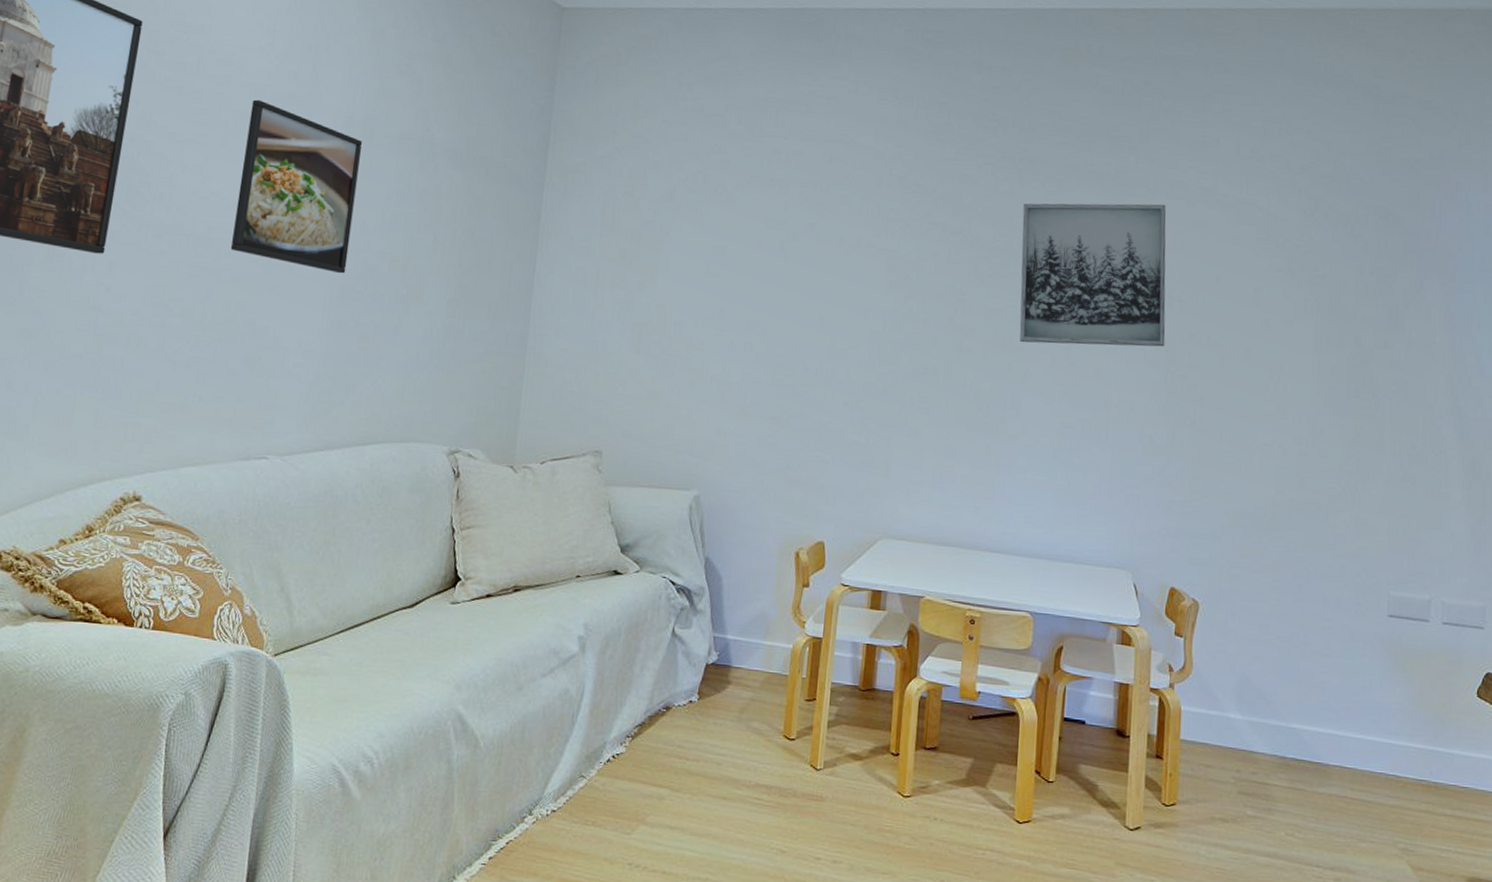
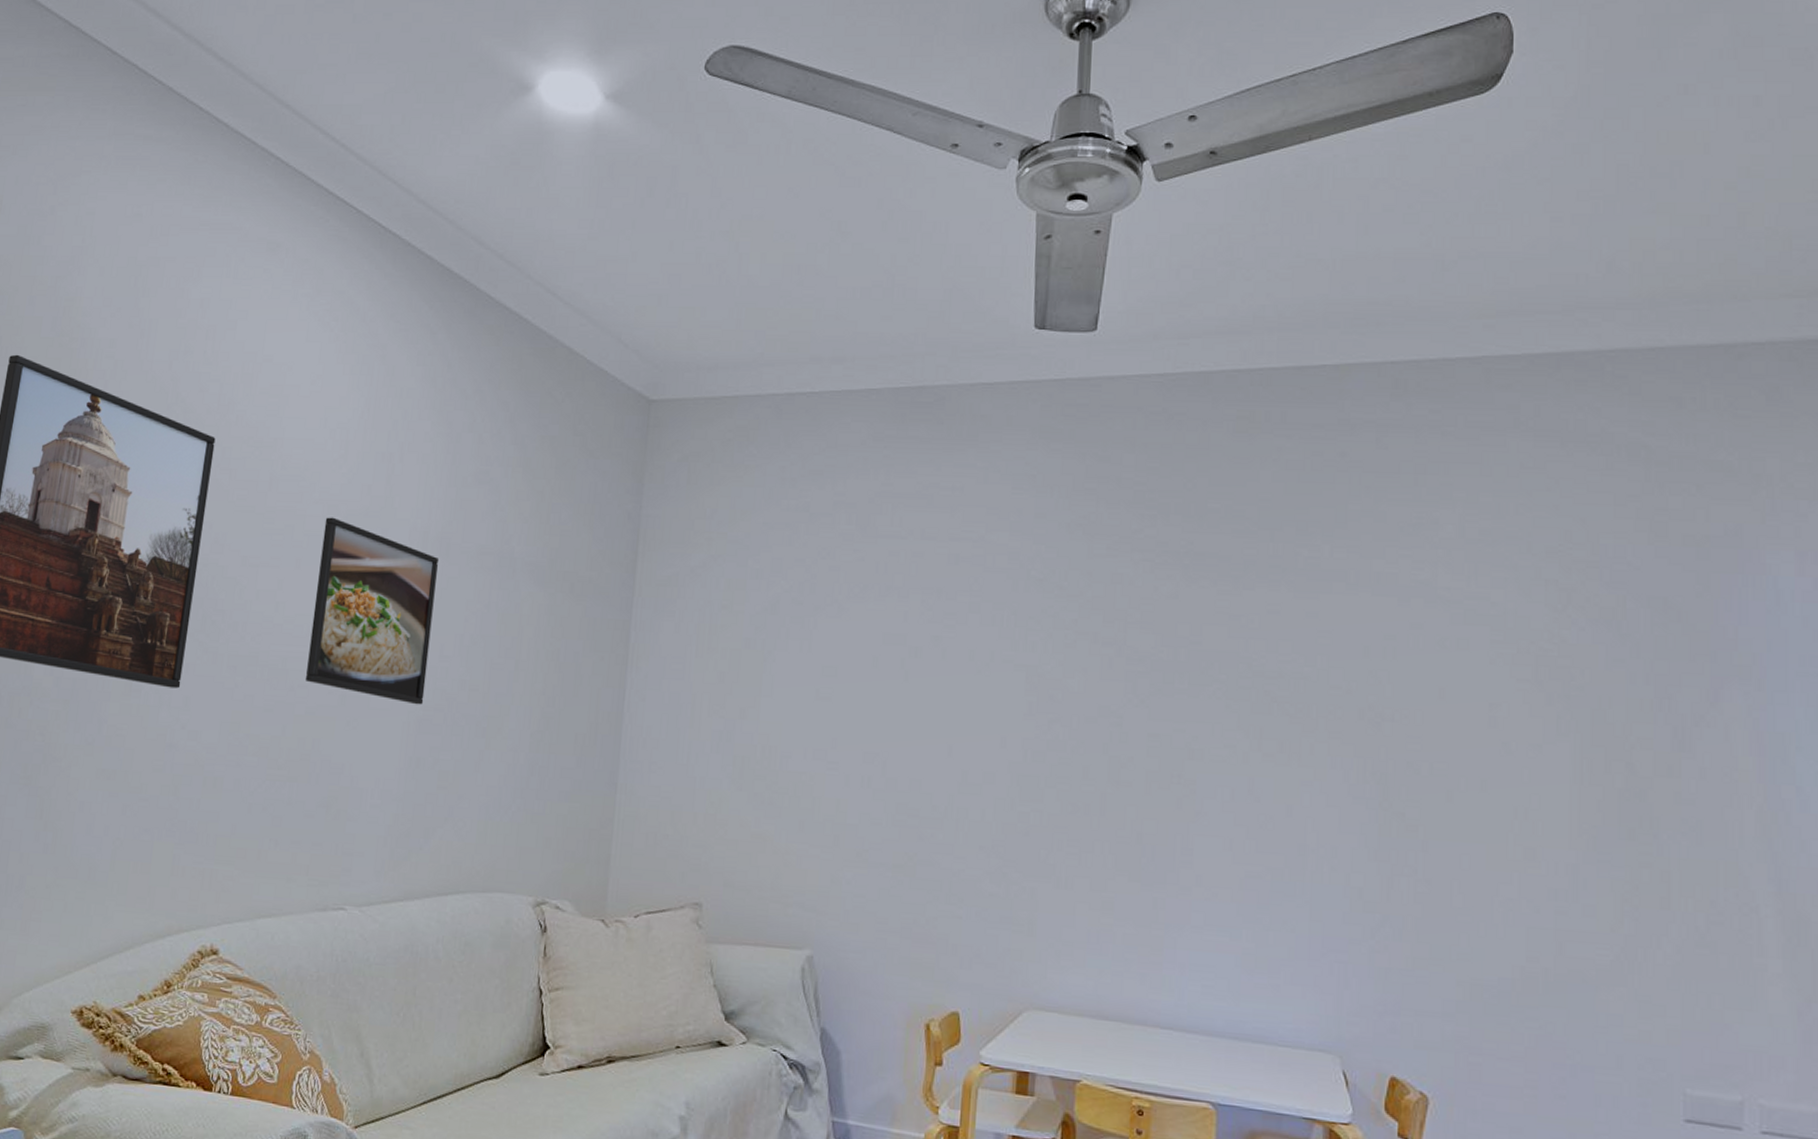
wall art: present [1019,203,1166,347] -> none [1189,602,1375,778]

